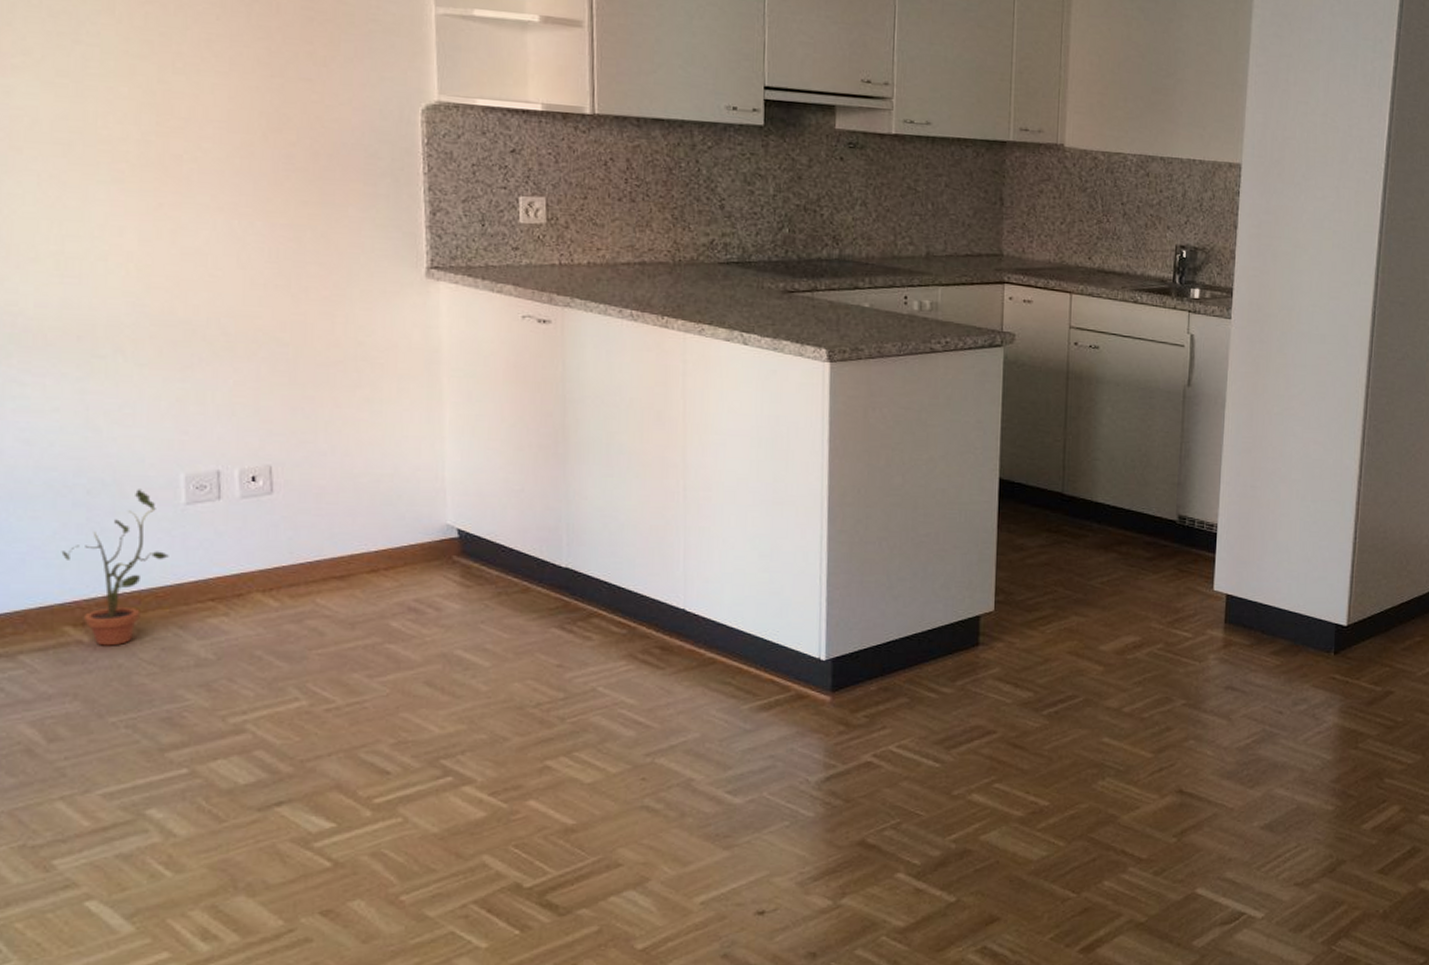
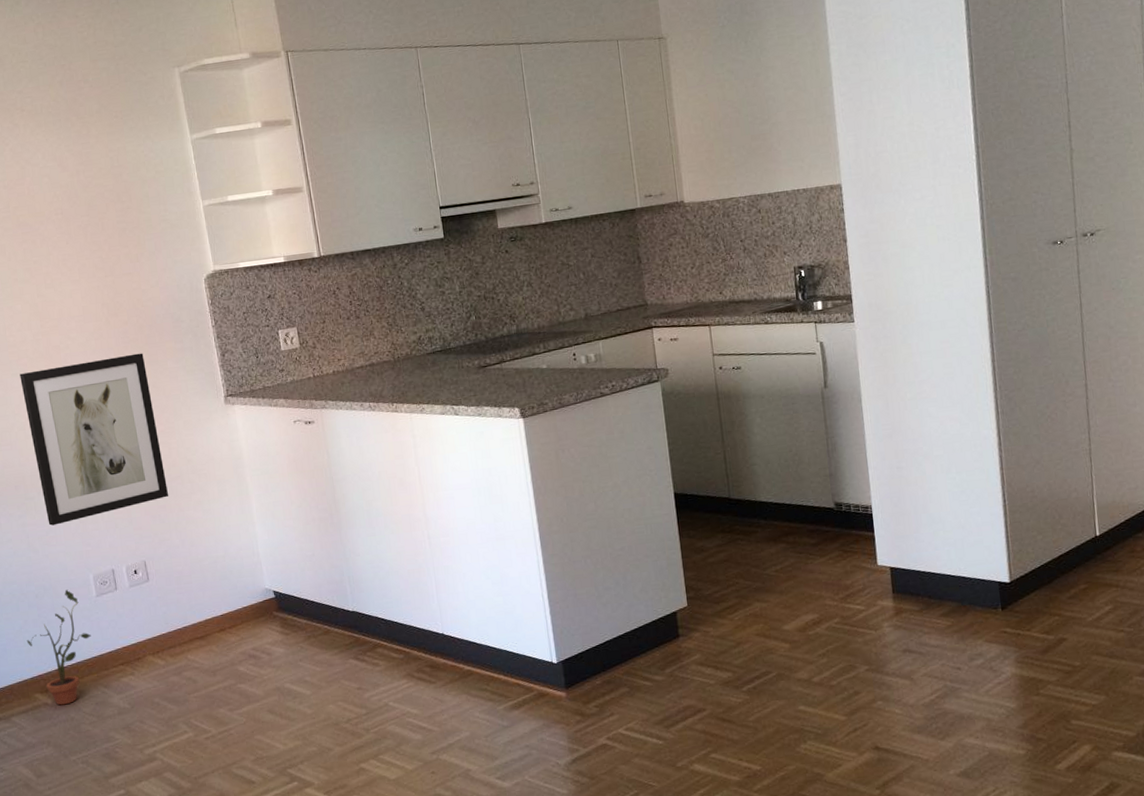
wall art: none [110,182,323,399] -> present [20,353,169,526]

